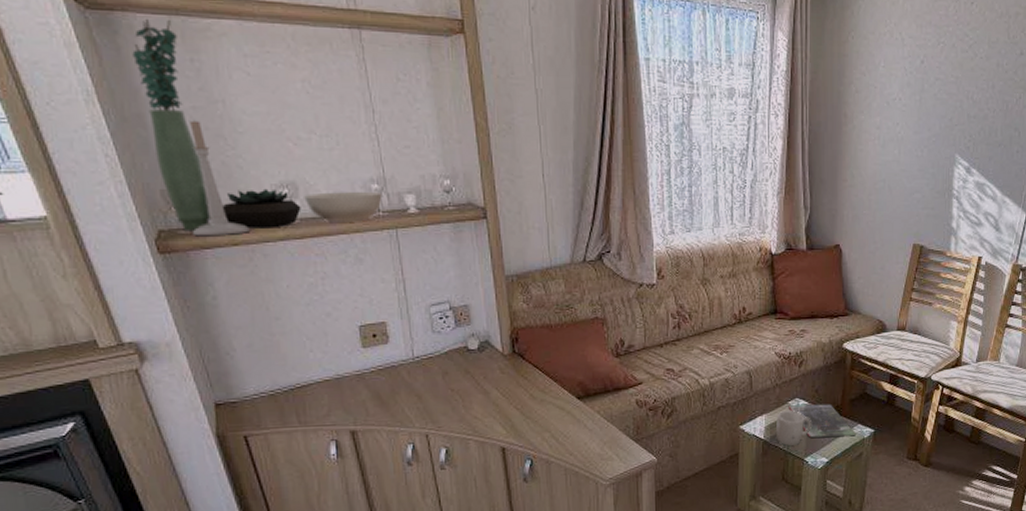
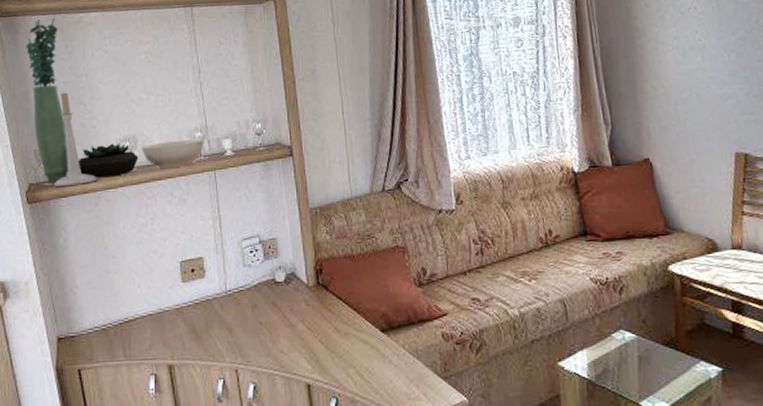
mug: present [776,410,811,446] -> none [600,343,643,386]
magazine: present [788,404,856,438] -> none [612,336,700,378]

